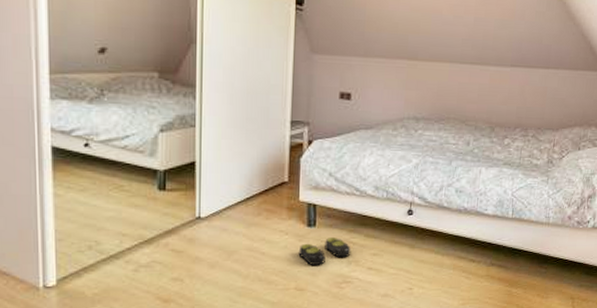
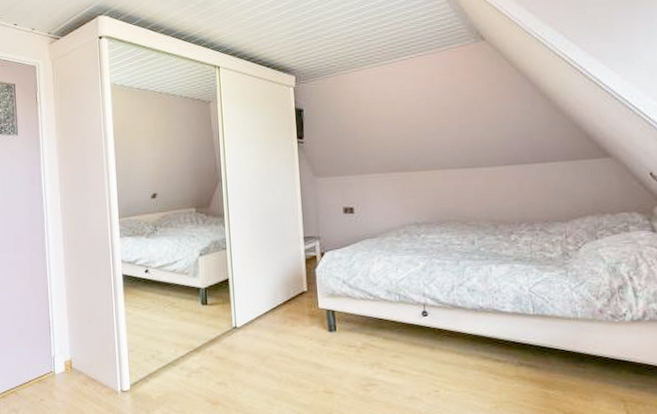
slippers: present [298,238,351,265] -> none [323,341,373,368]

